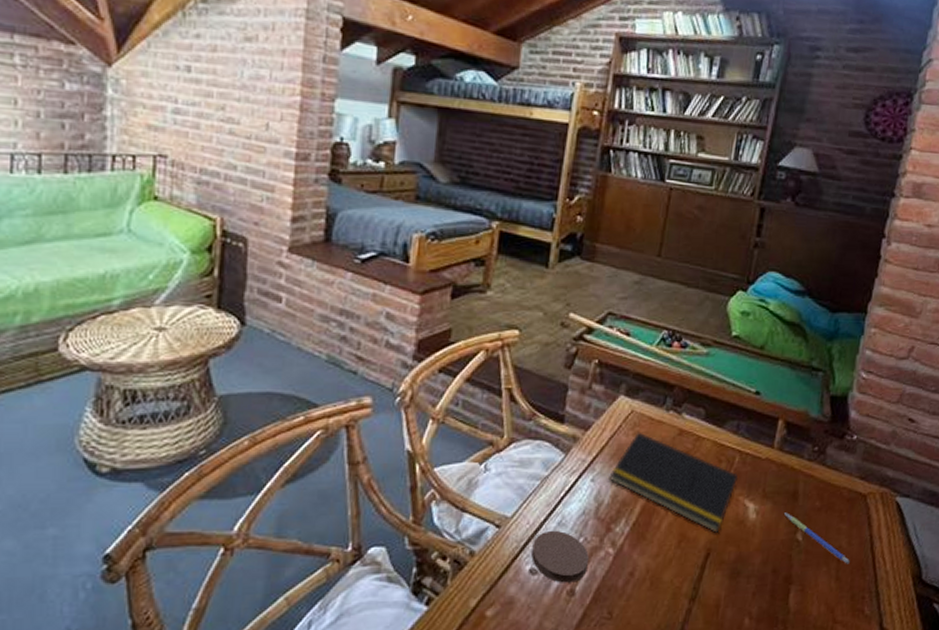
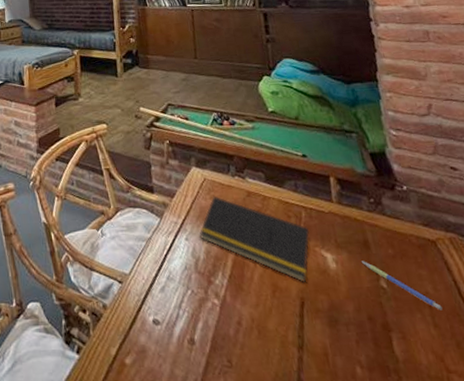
coaster: present [531,530,589,583] -> none [150,284,201,333]

